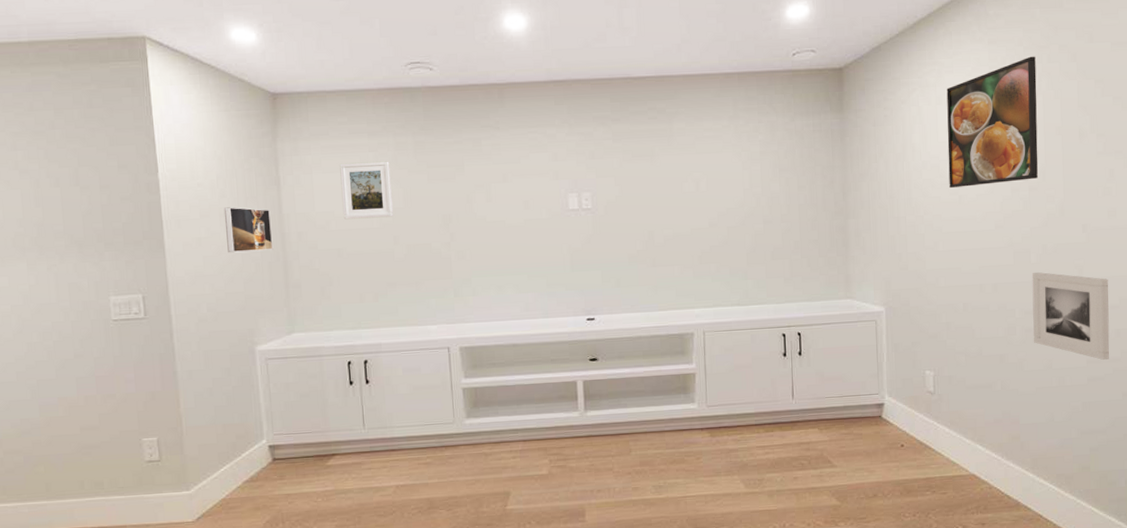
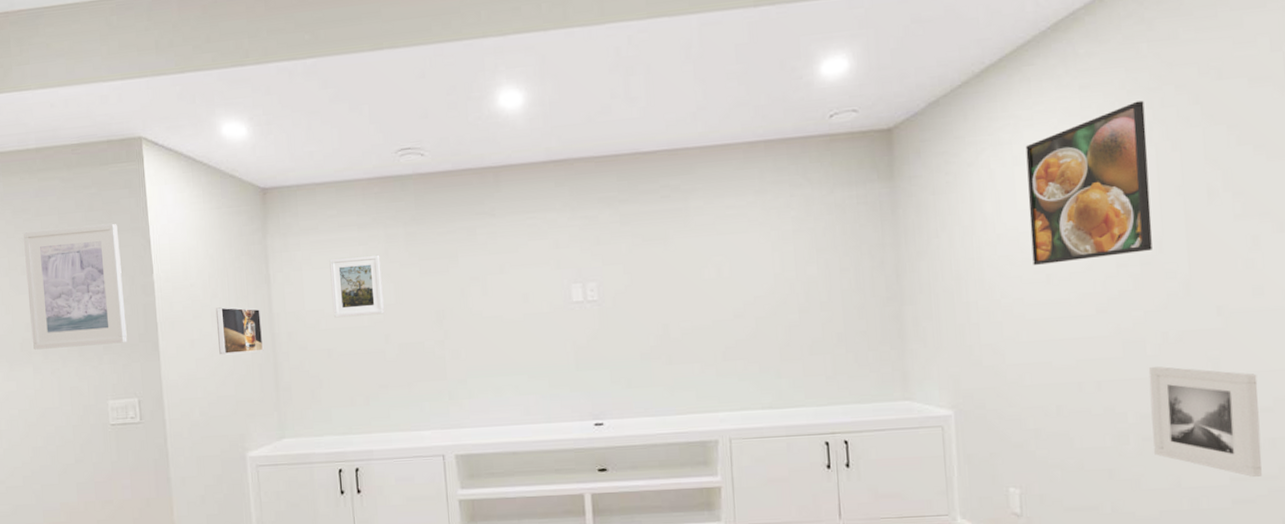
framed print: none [14,121,131,245] -> present [22,223,128,350]

